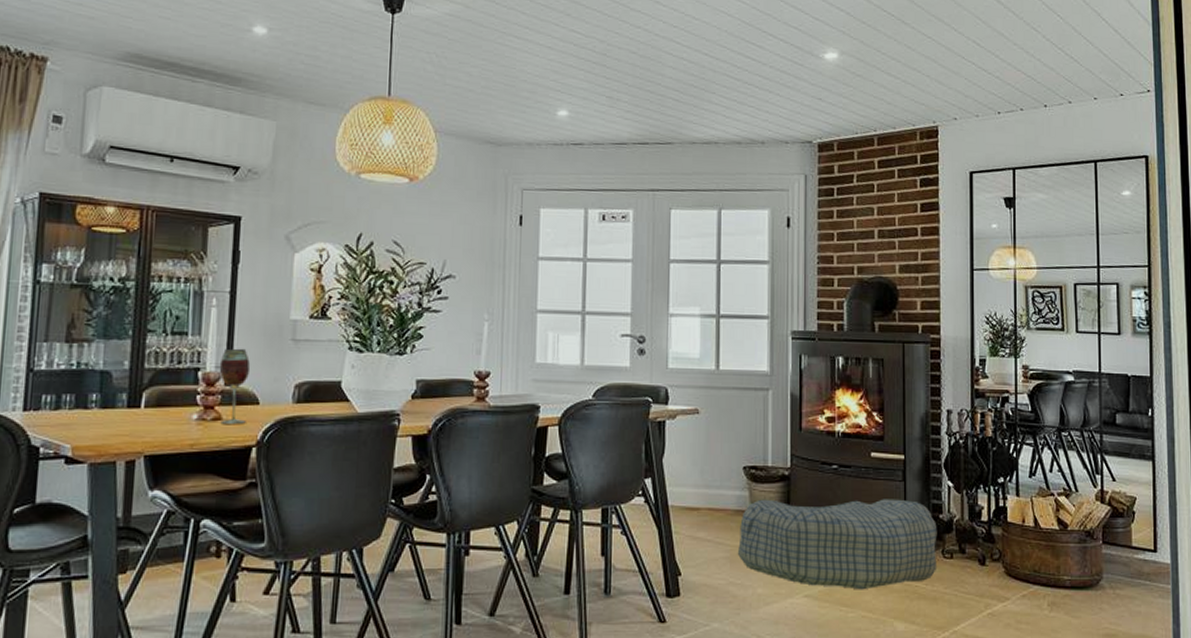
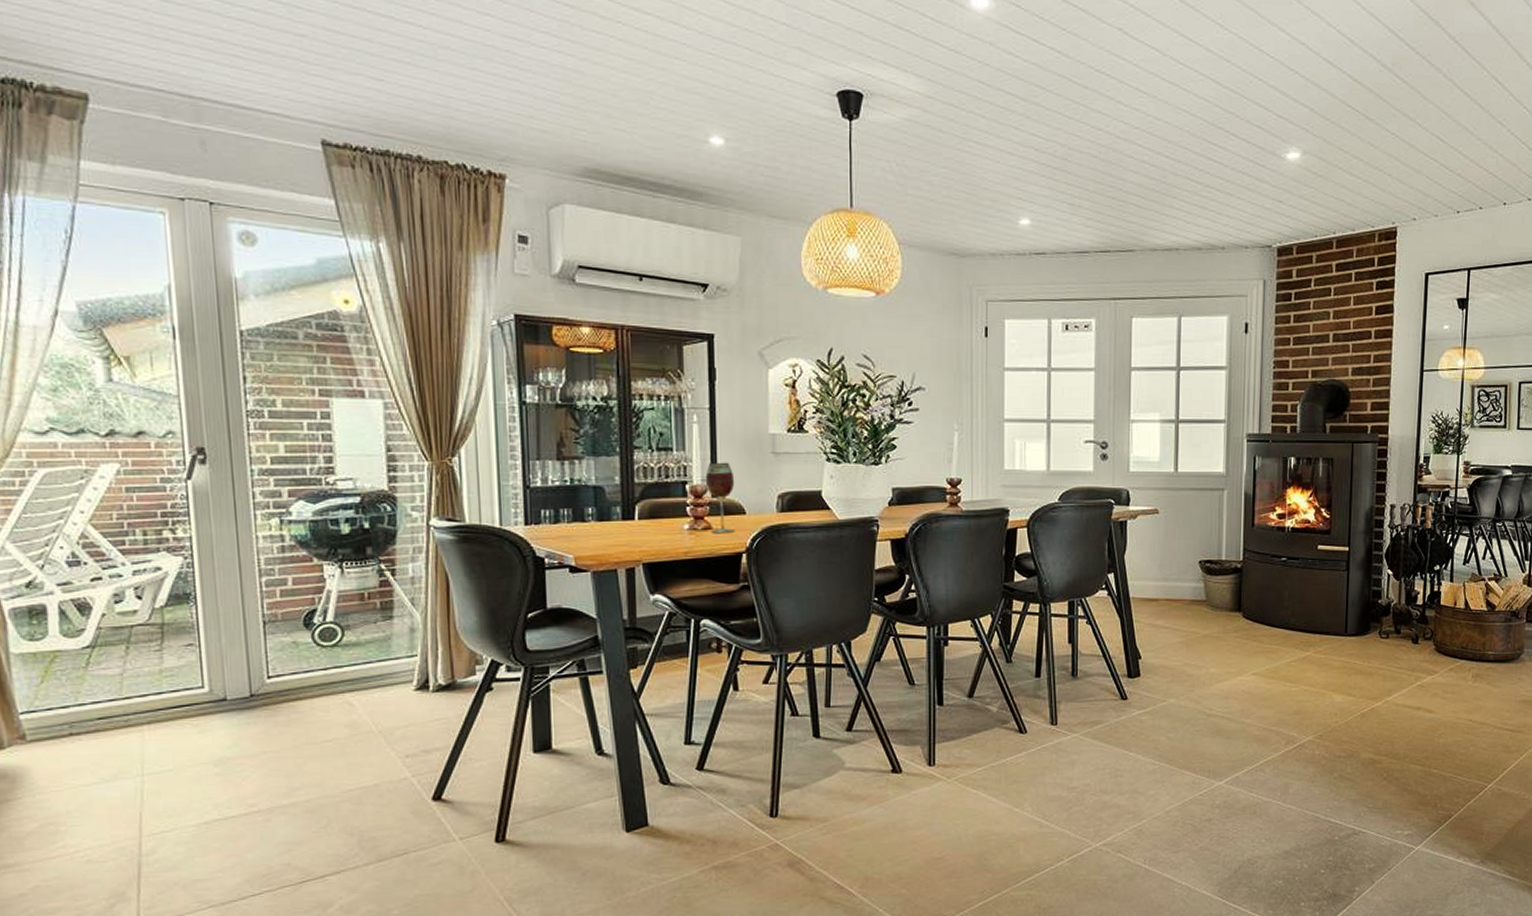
dog bed: present [737,499,937,590] -> none [1192,587,1376,668]

